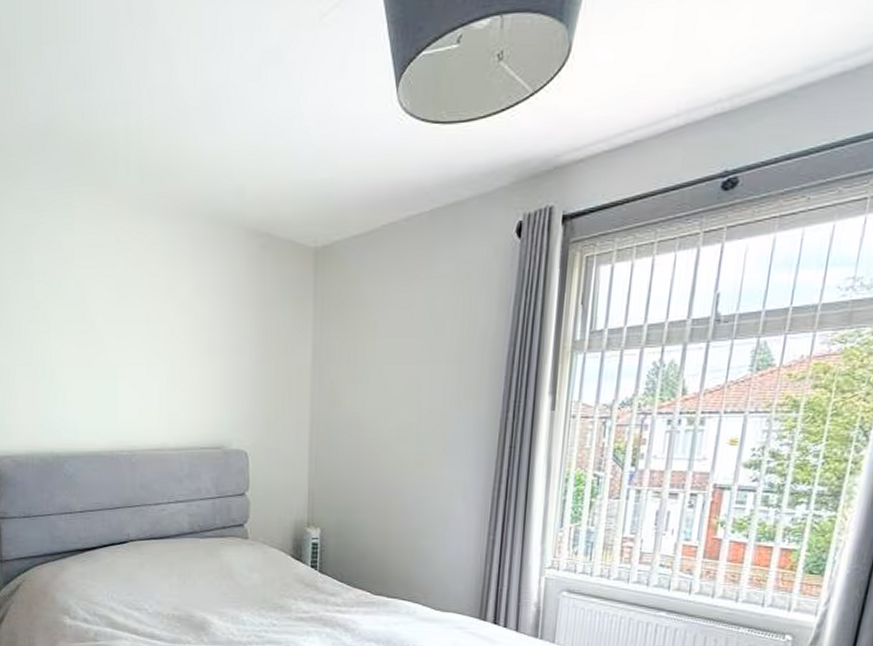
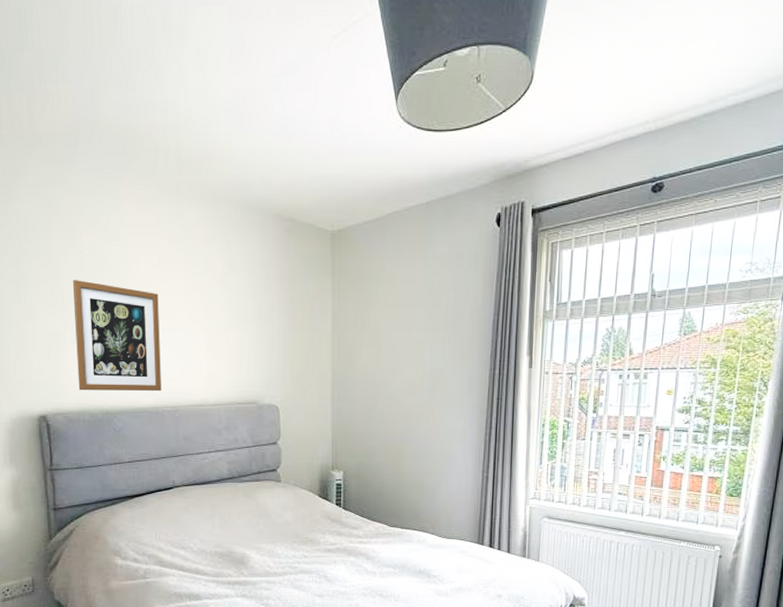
wall art: none [23,307,117,434] -> present [73,279,161,392]

